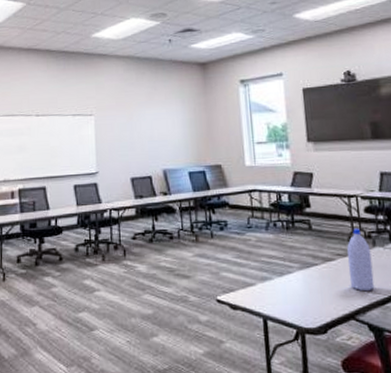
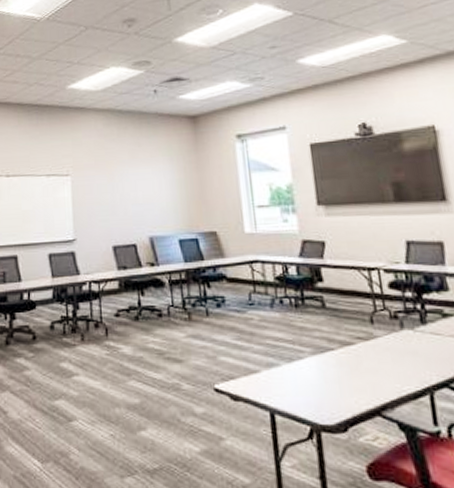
water bottle: present [347,228,375,291] -> none [369,306,404,381]

